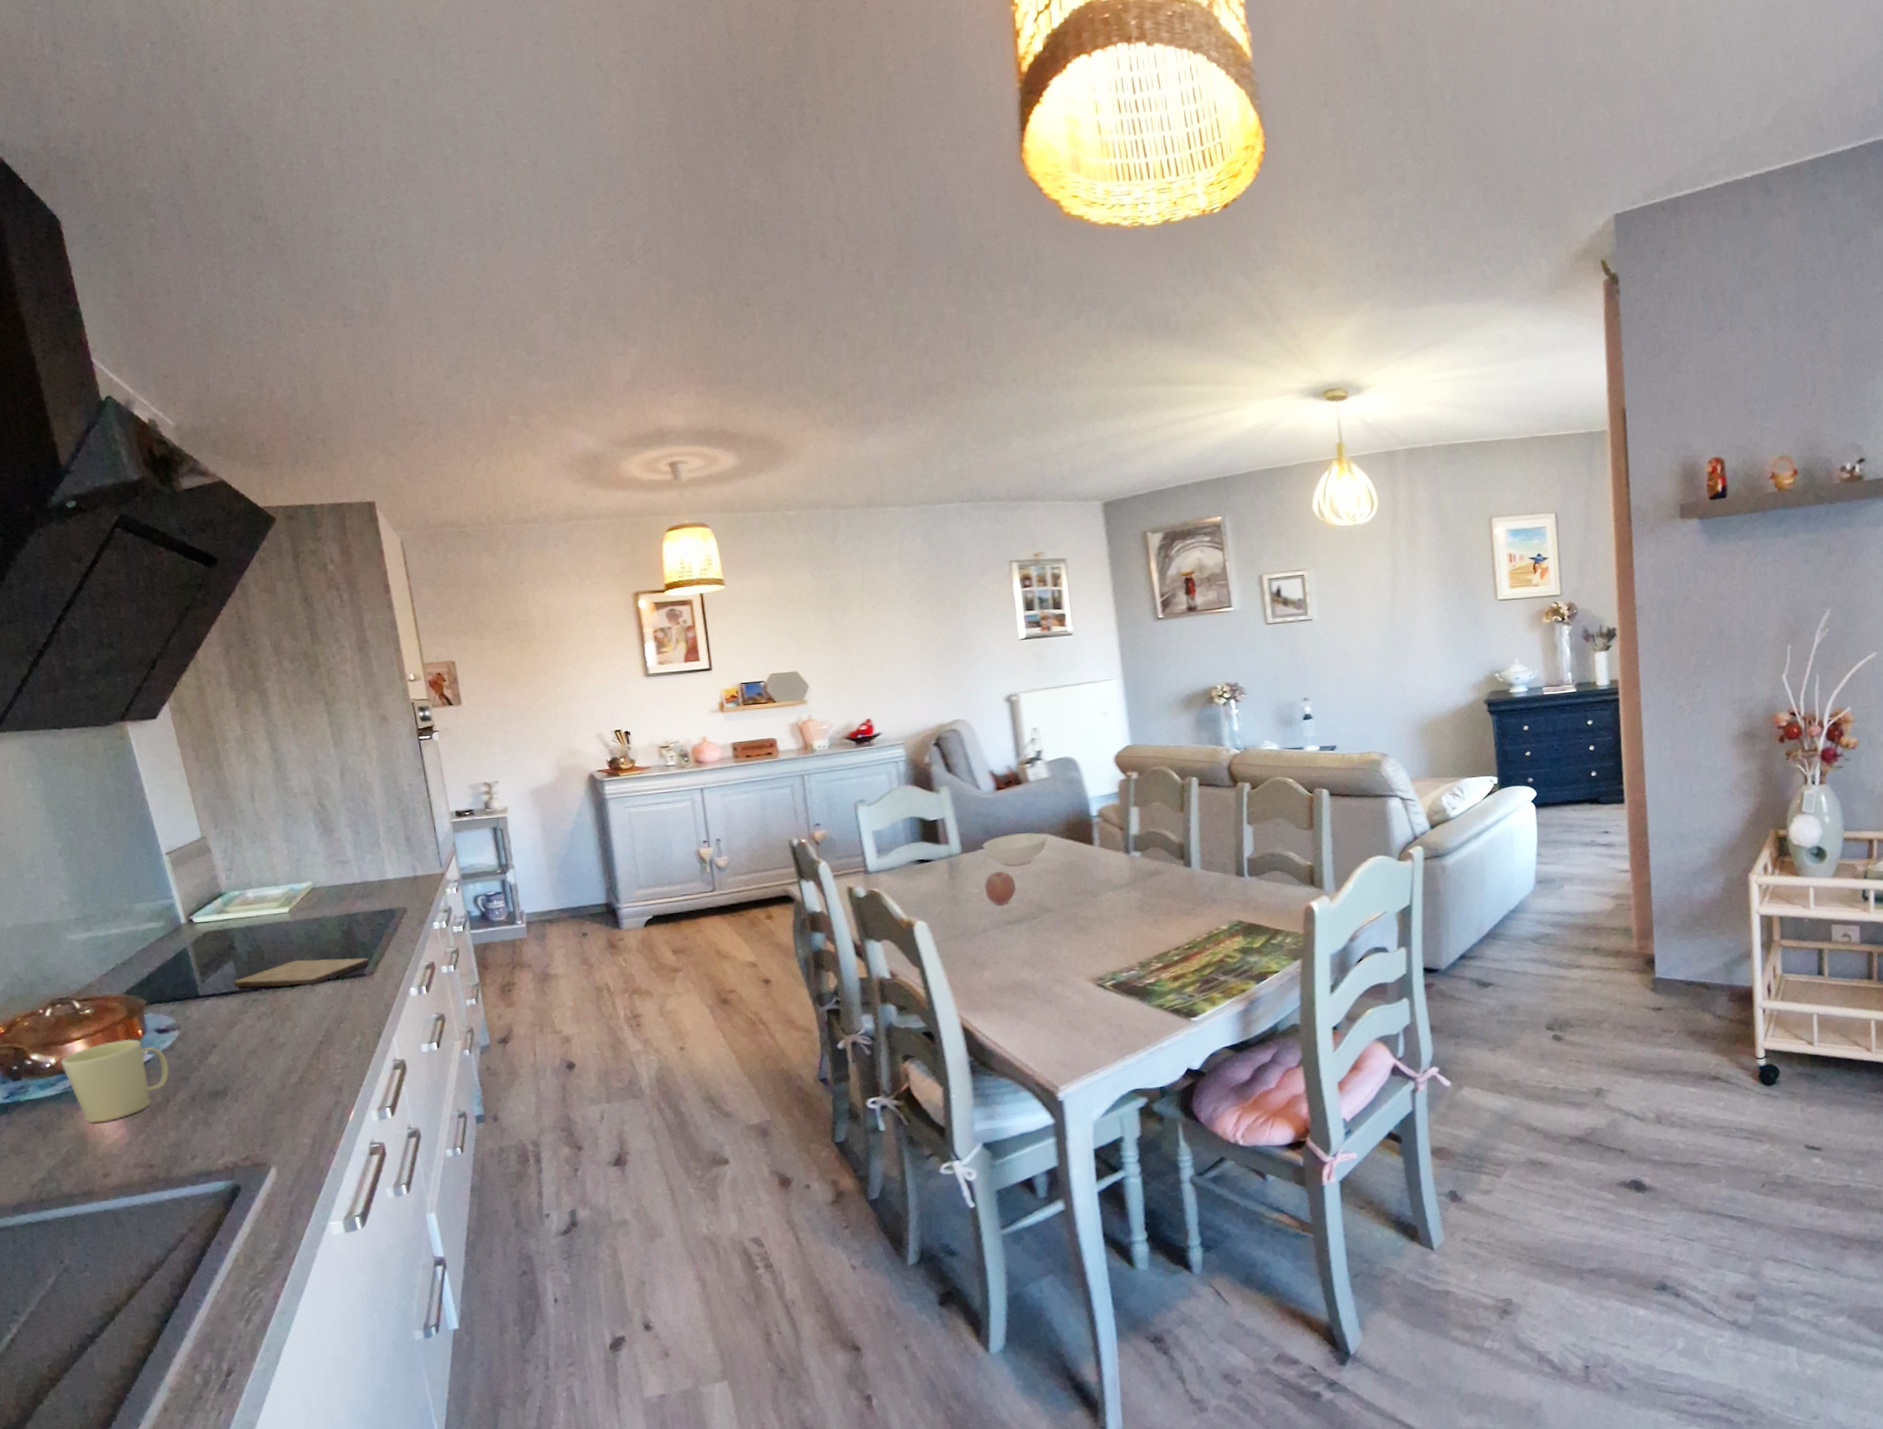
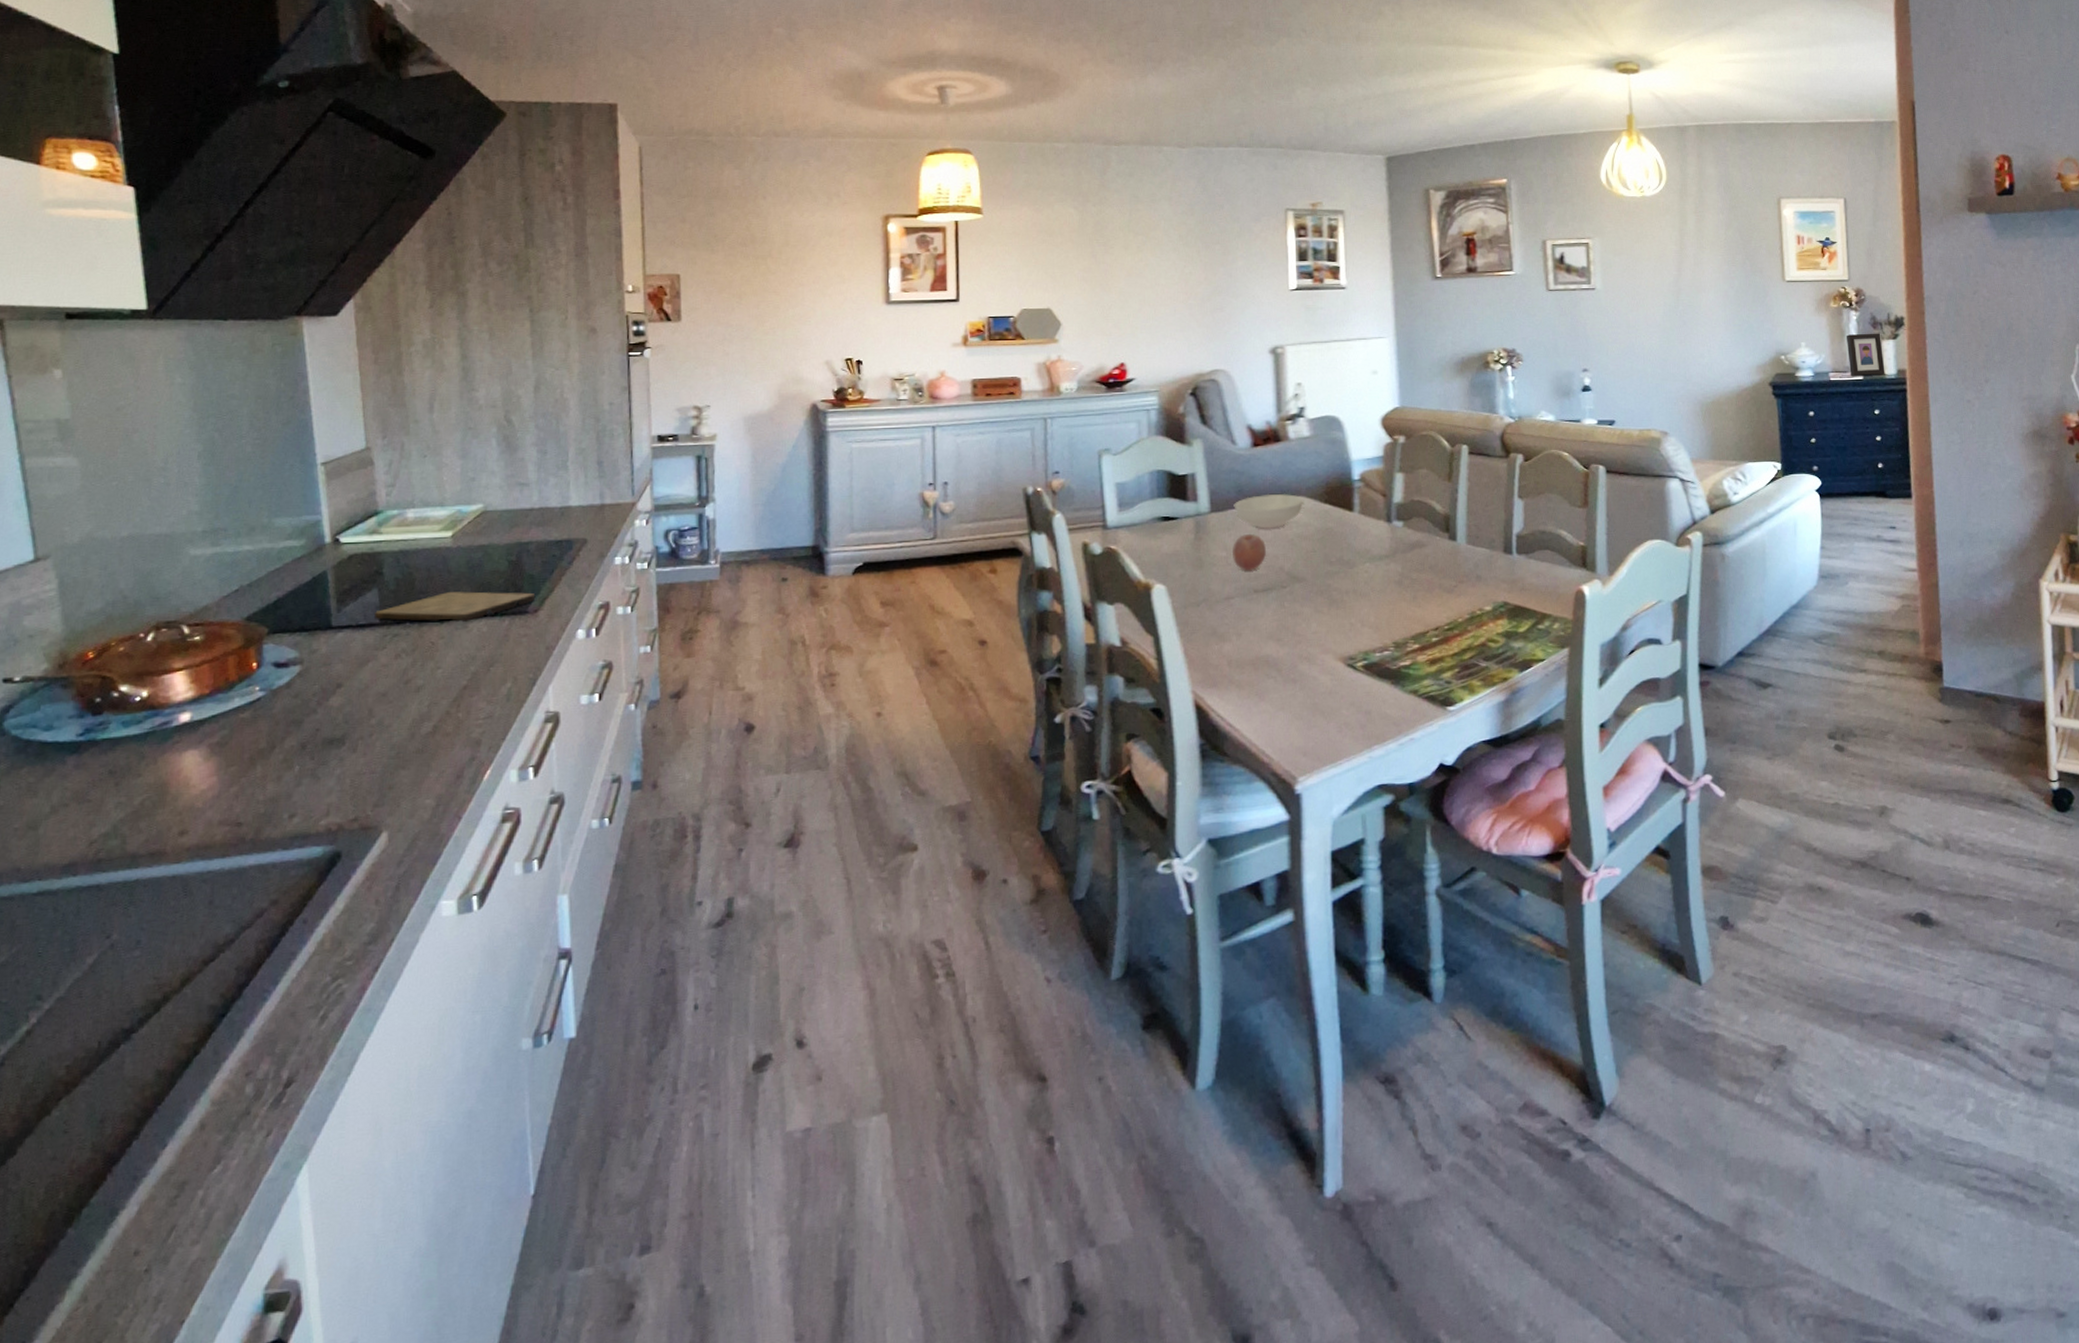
mug: present [61,1038,170,1124] -> none [154,672,282,770]
picture frame: none [1559,645,1598,690] -> present [1847,333,1885,377]

